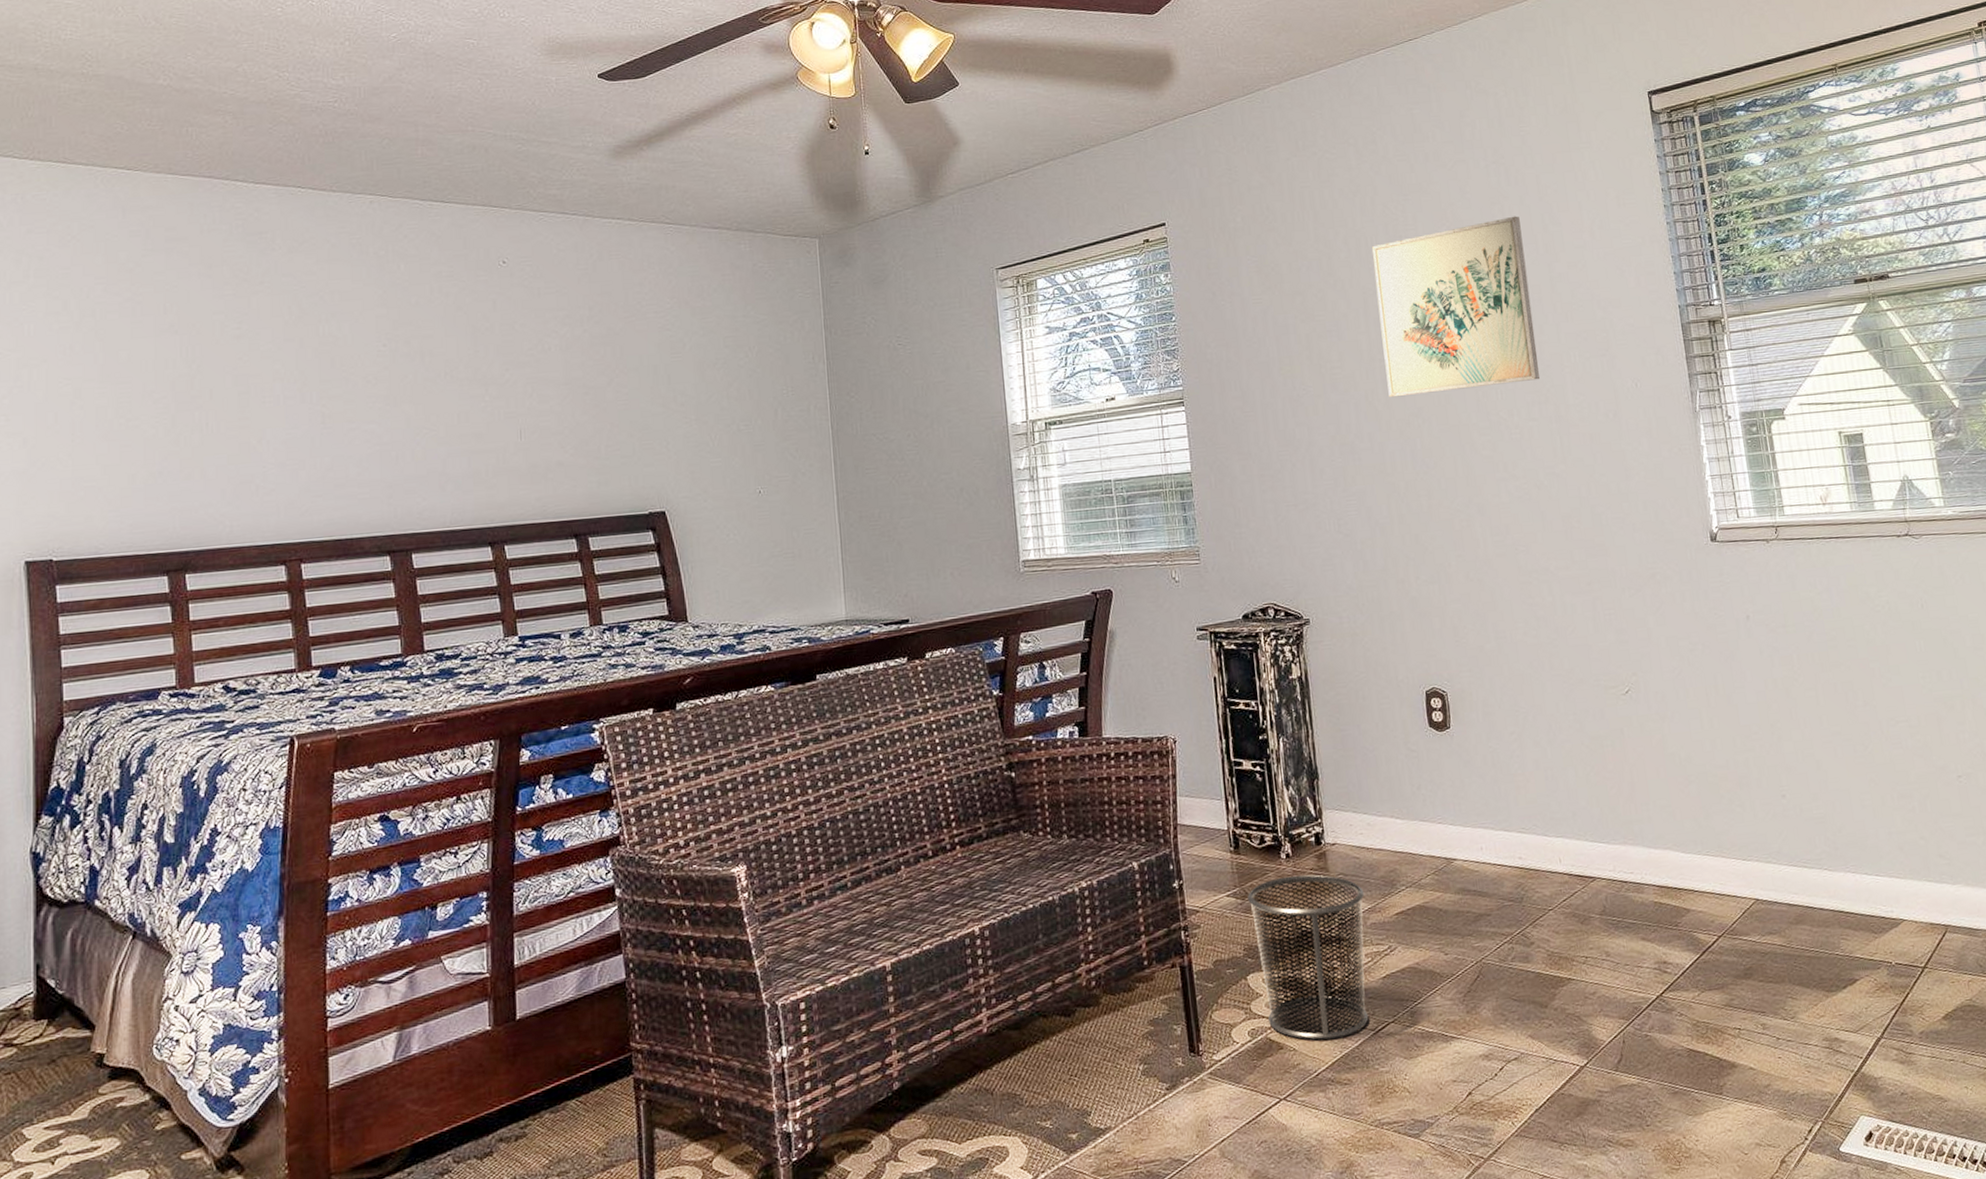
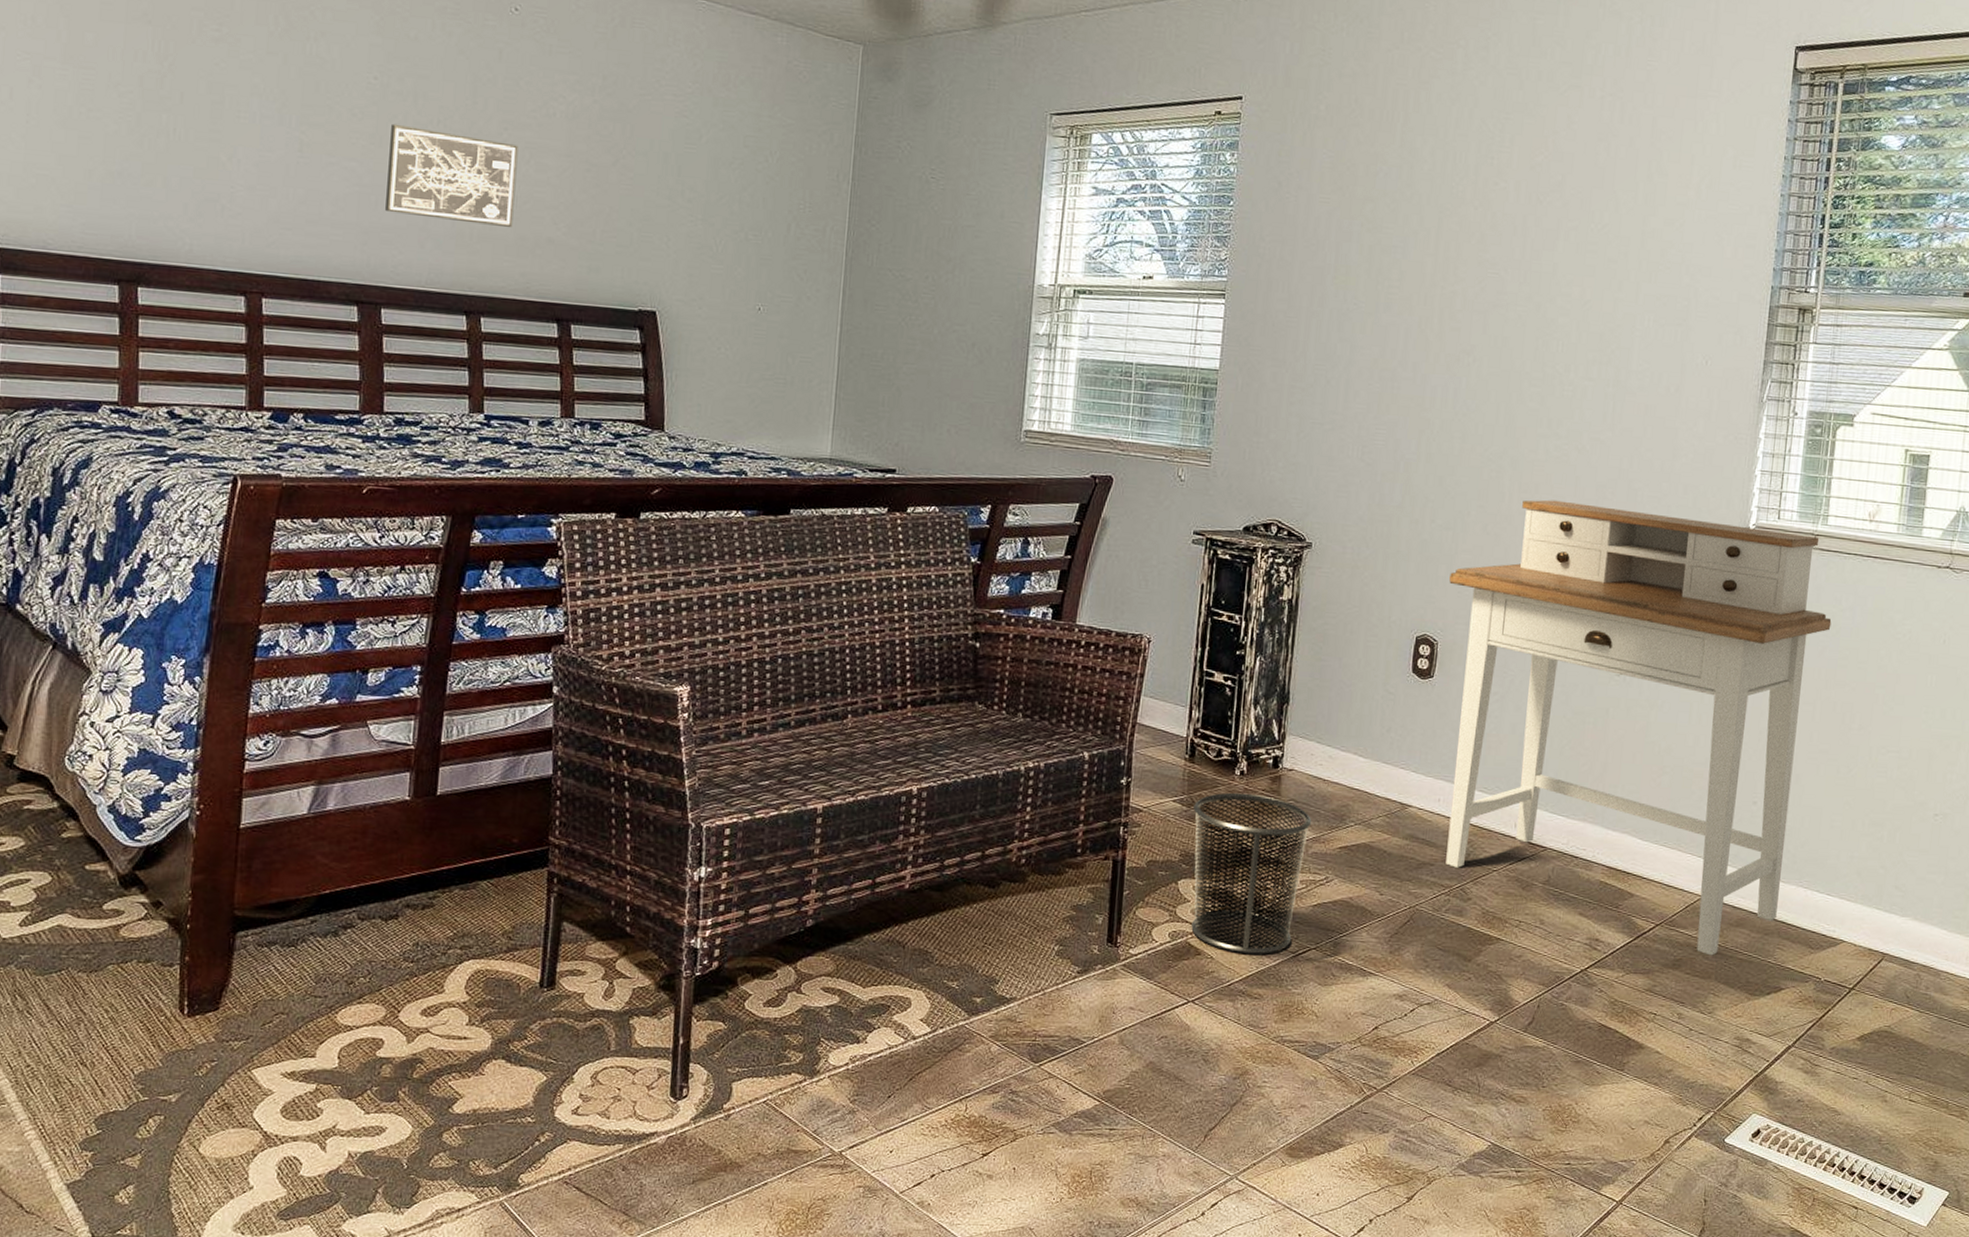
wall art: none [403,382,524,464] -> present [385,123,519,227]
wall art: present [1371,216,1540,398] -> none [1443,157,1625,339]
desk: none [1444,528,1833,959] -> present [1446,500,1832,956]

